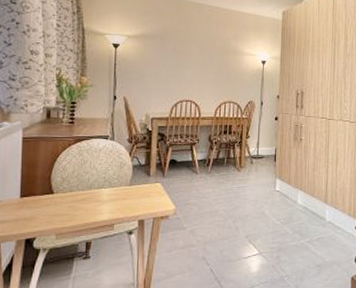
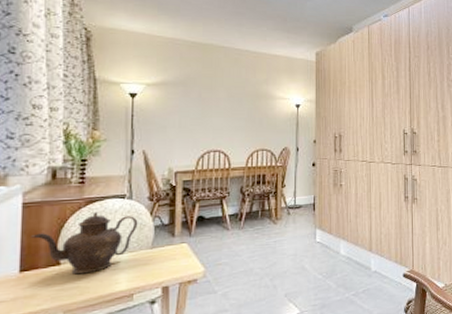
teapot: none [29,150,119,203] -> present [31,212,138,275]

